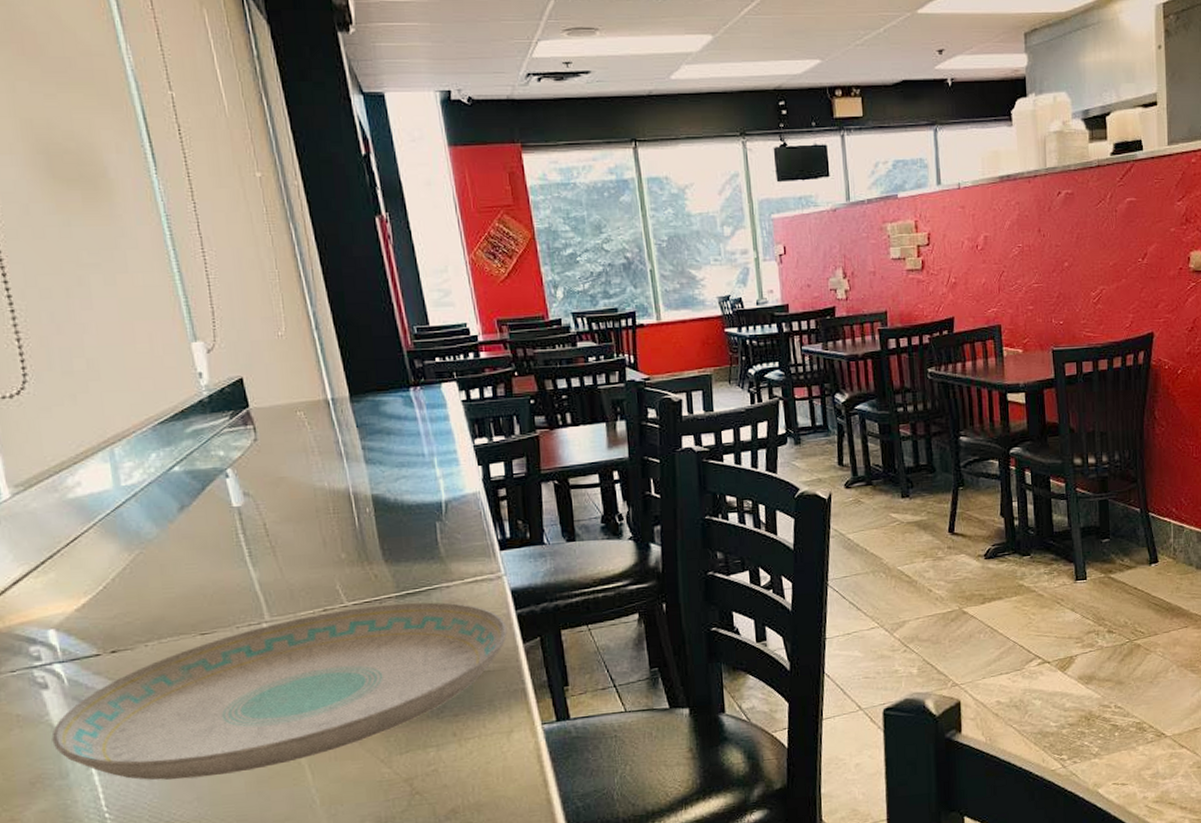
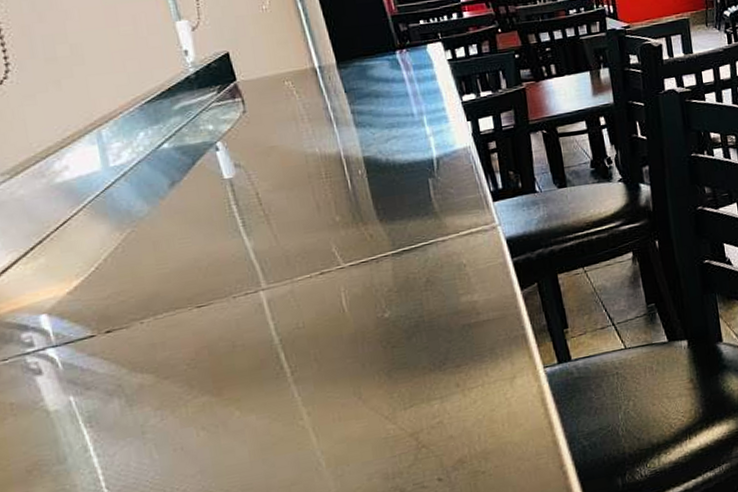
plate: present [51,602,507,780] -> none [47,256,505,458]

